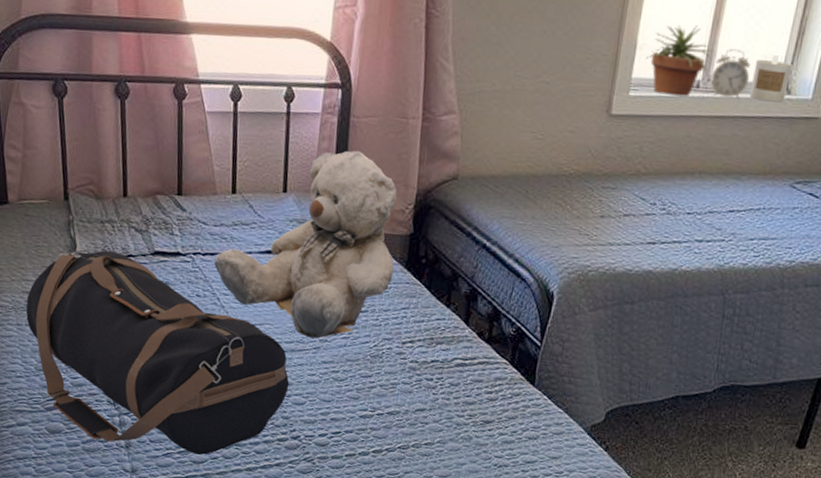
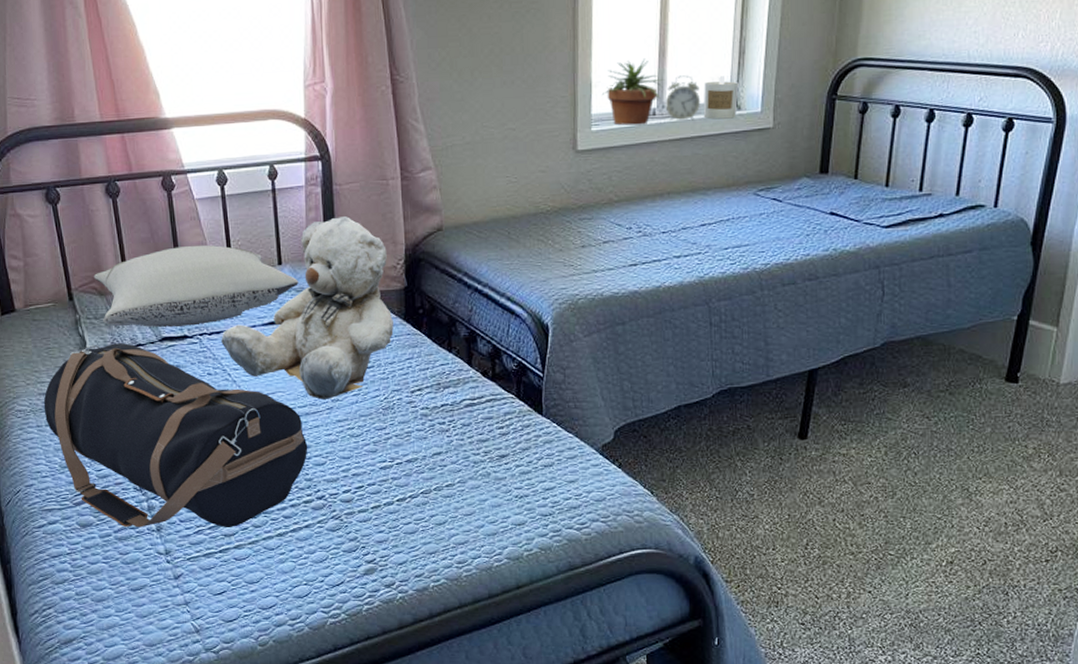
pillow: none [92,159,302,244] -> present [93,245,299,328]

